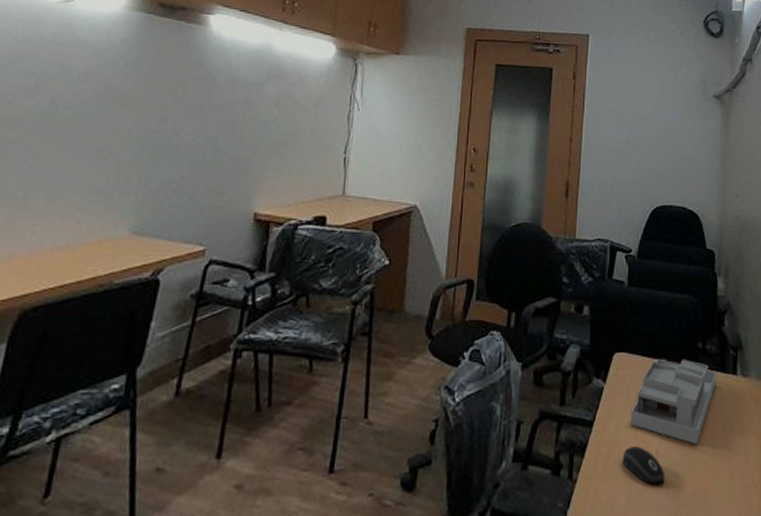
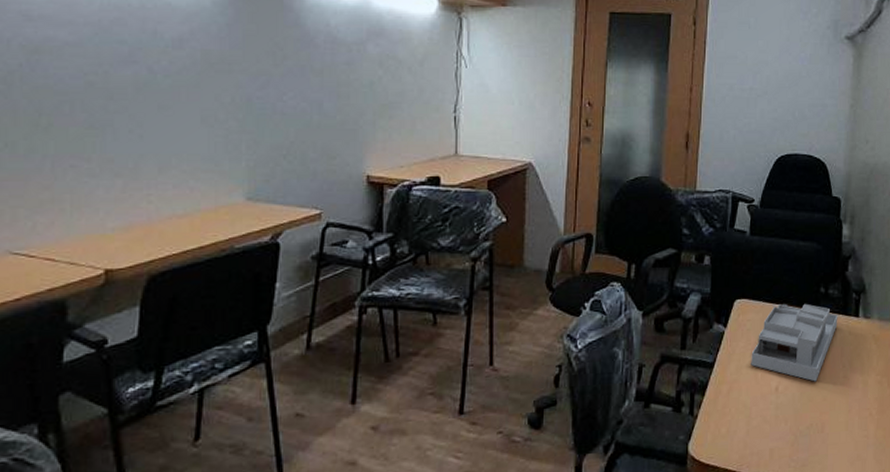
computer mouse: present [622,446,665,484] -> none [742,384,784,418]

